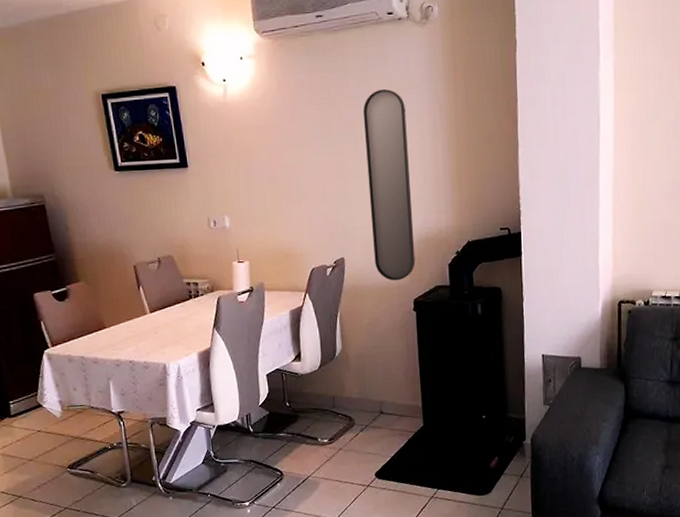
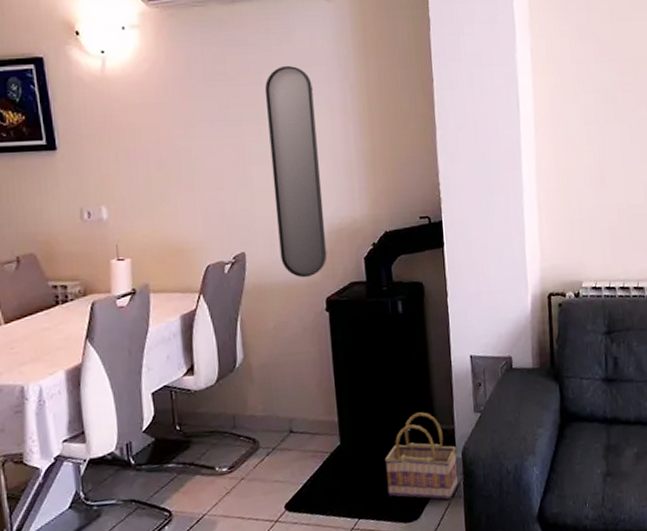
basket: none [461,402,527,478] -> present [384,412,459,499]

